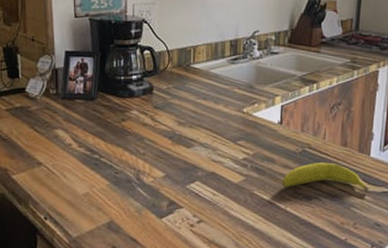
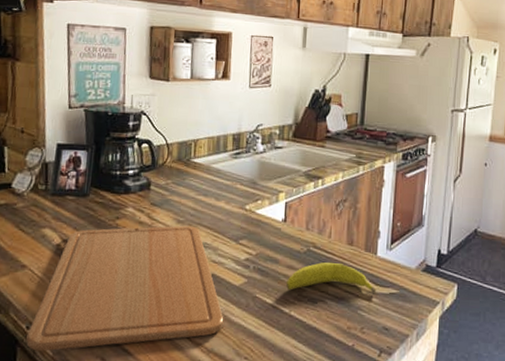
chopping board: none [45,127,224,240] -> present [26,225,224,352]

